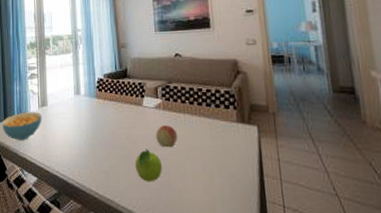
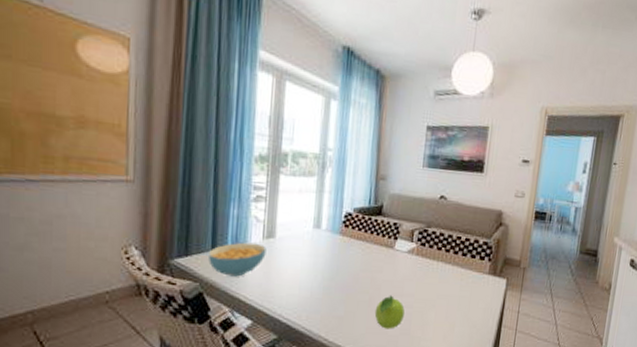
fruit: present [155,125,178,148] -> none [403,272,427,296]

